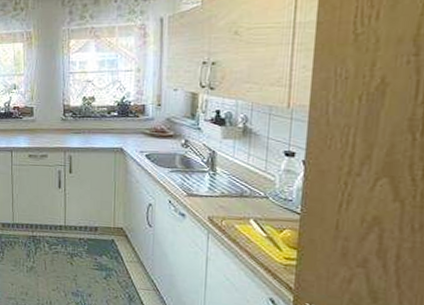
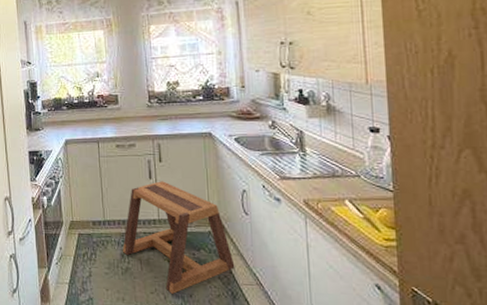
stool: none [28,191,135,293] -> present [122,181,235,294]

